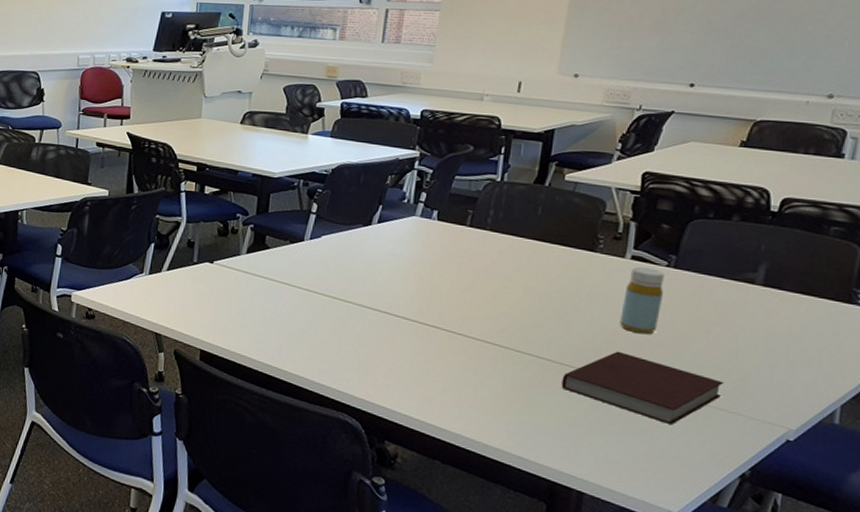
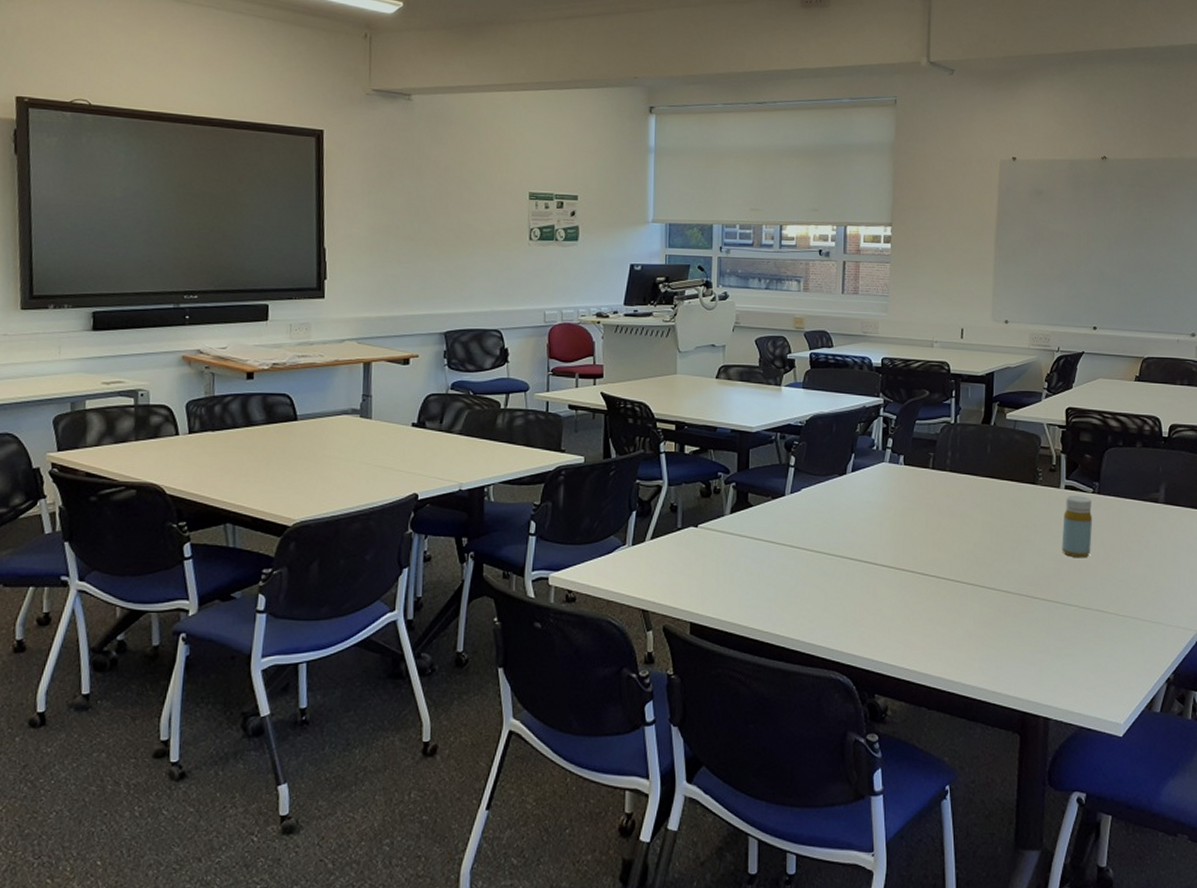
notebook: present [561,351,724,424] -> none [1021,577,1146,640]

